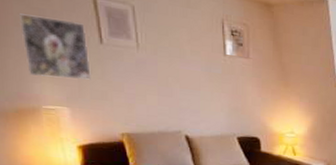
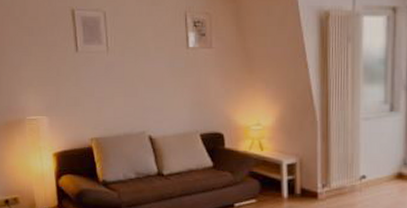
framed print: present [18,13,91,80] -> none [13,34,67,89]

